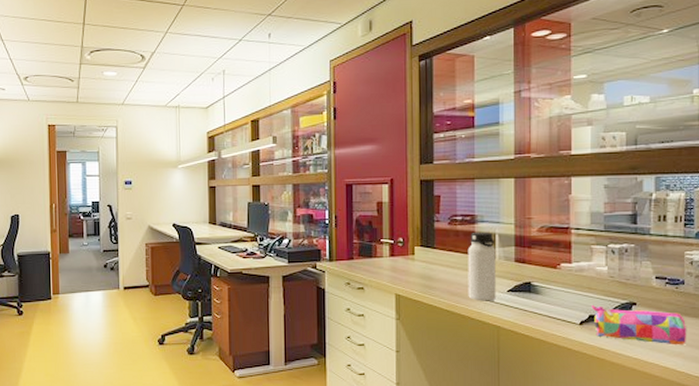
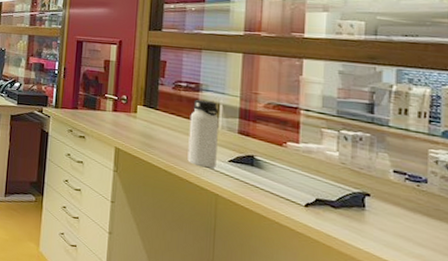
pencil case: present [591,304,687,345] -> none [319,188,430,248]

